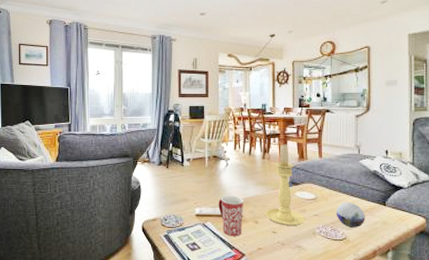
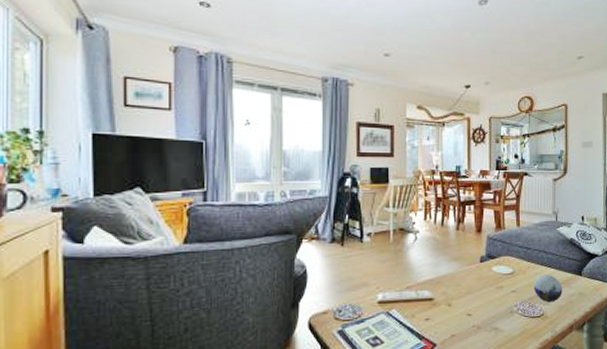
mug: present [218,196,244,237] -> none [405,276,436,324]
candle holder: present [265,143,306,226] -> none [459,211,504,306]

